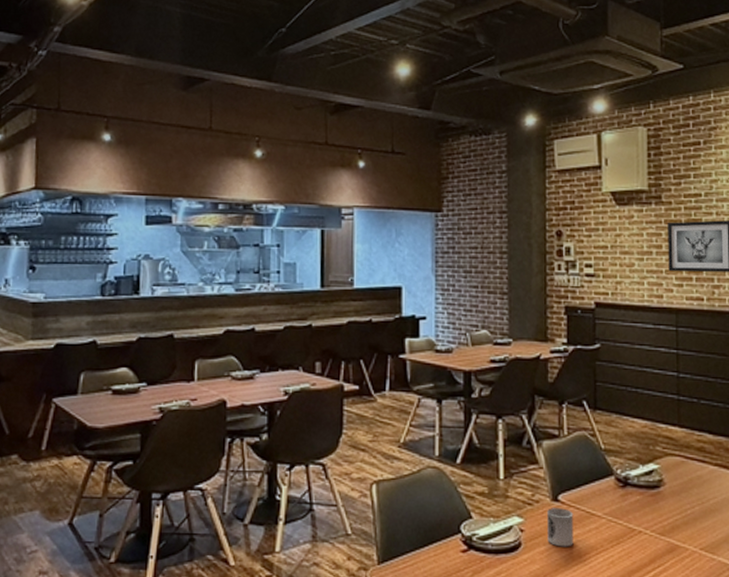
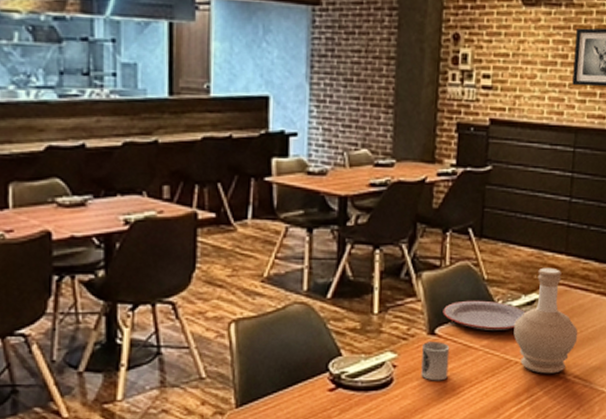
plate: none [564,469,645,499] -> present [443,300,526,330]
bottle: none [634,439,700,545] -> present [513,267,578,374]

